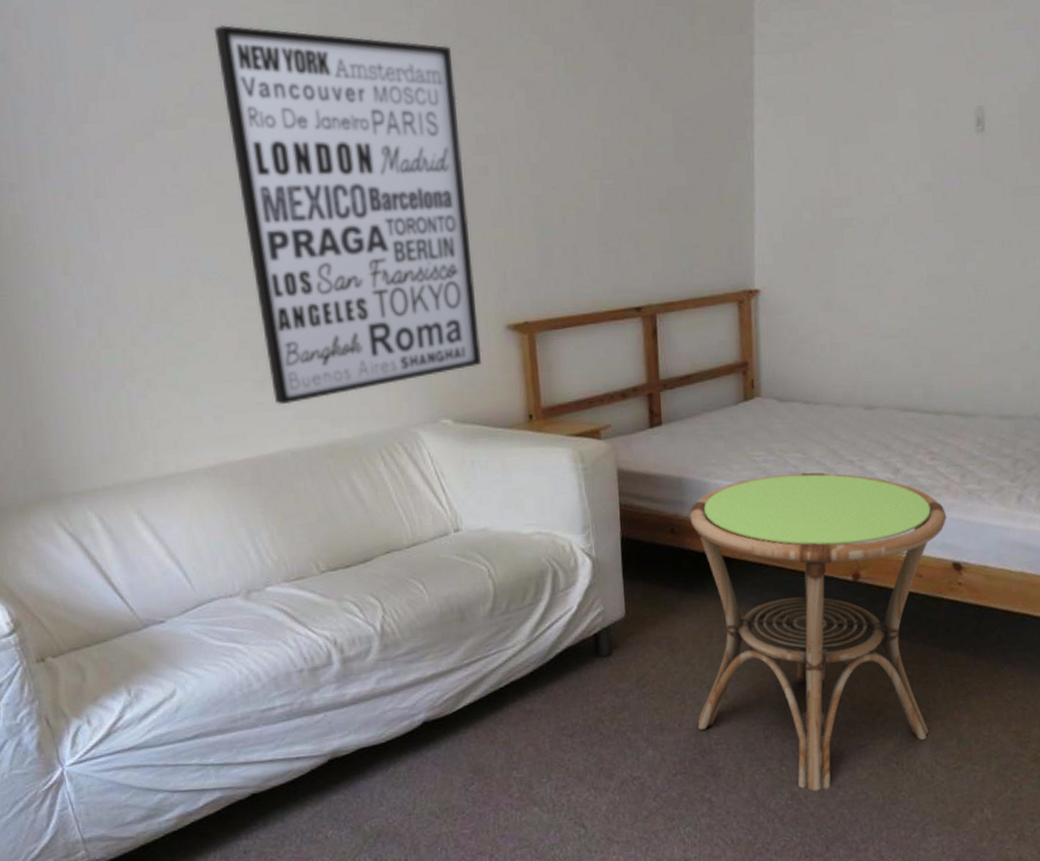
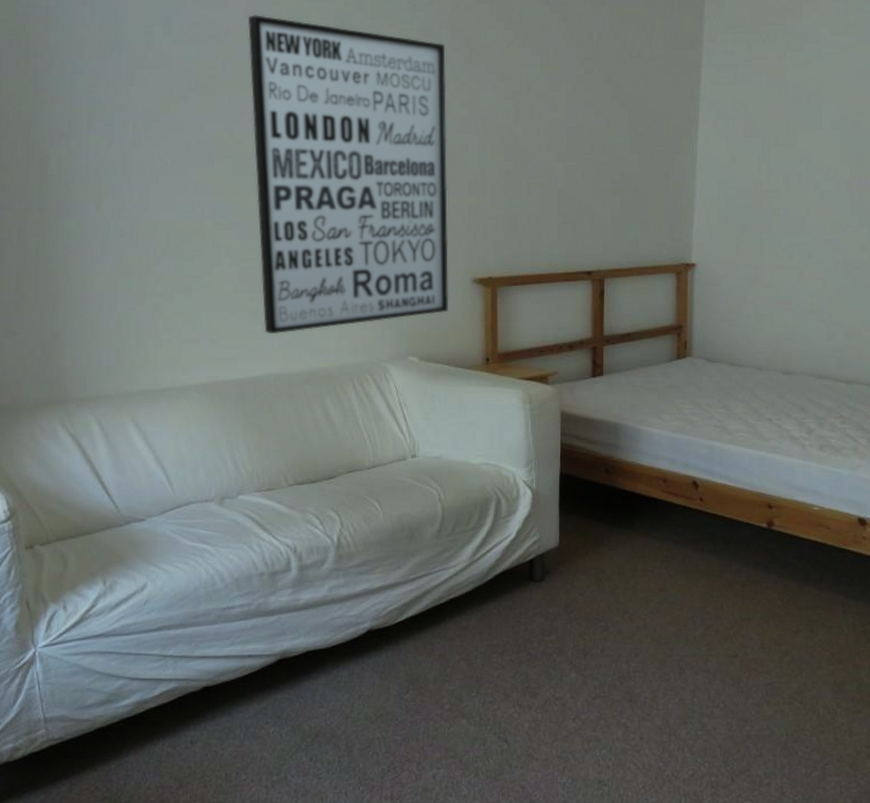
side table: present [688,472,947,792] -> none [618,426,854,724]

